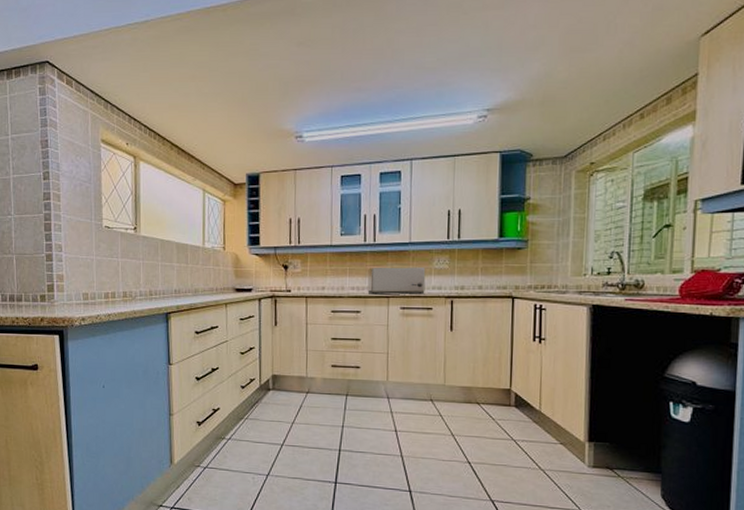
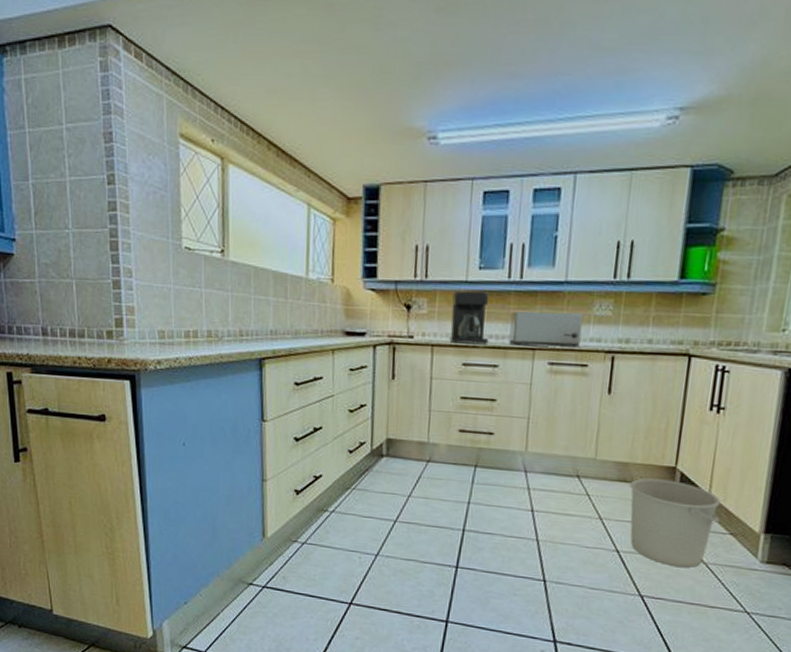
coffee maker: none [320,253,352,295] -> present [449,290,489,345]
bucket: none [474,399,552,475] -> present [629,478,721,568]

